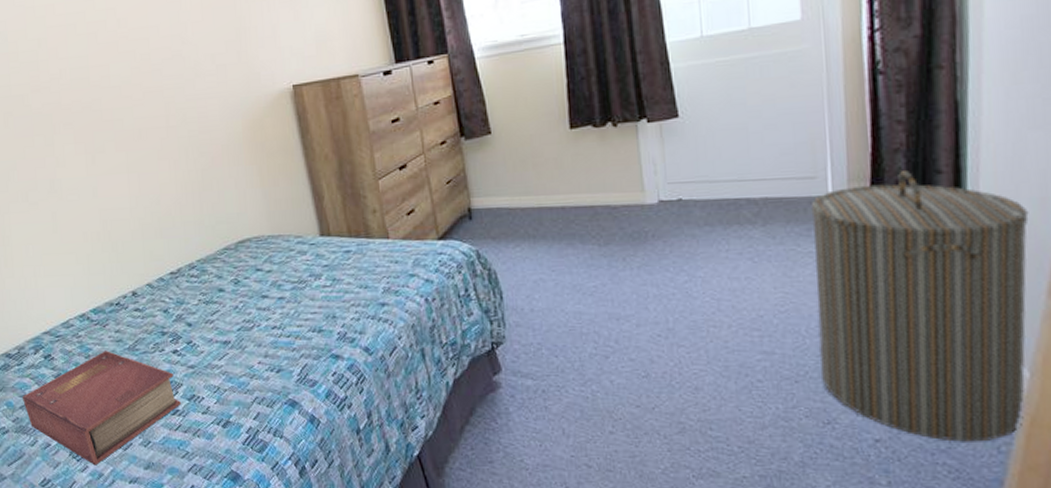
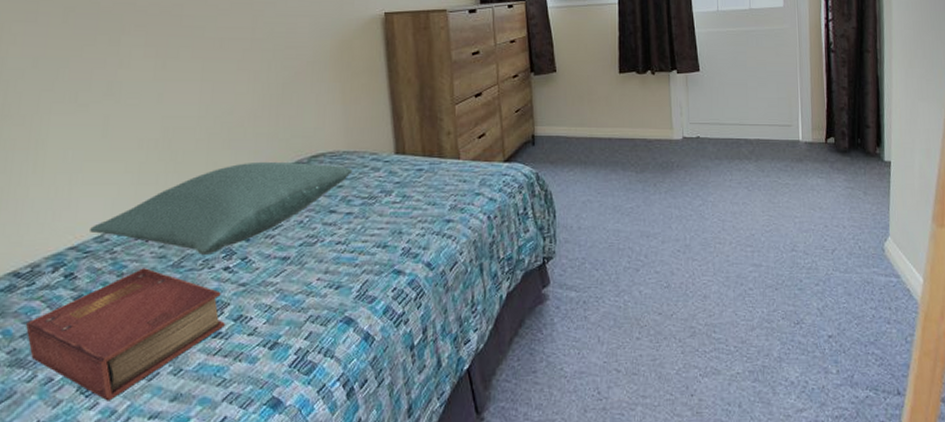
pillow: none [57,248,280,339] -> present [90,161,353,255]
laundry hamper: present [810,169,1029,442] -> none [788,123,921,335]

